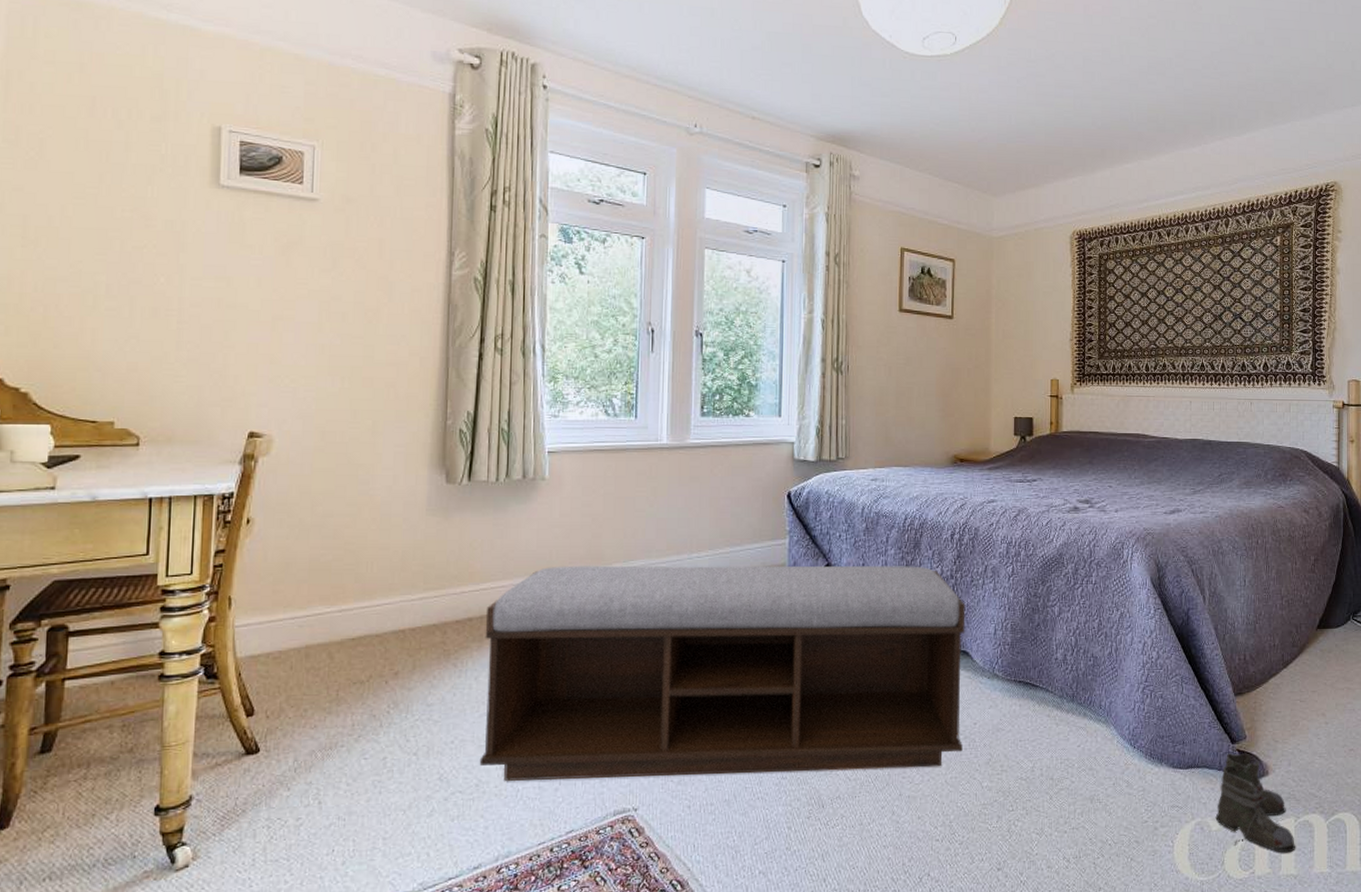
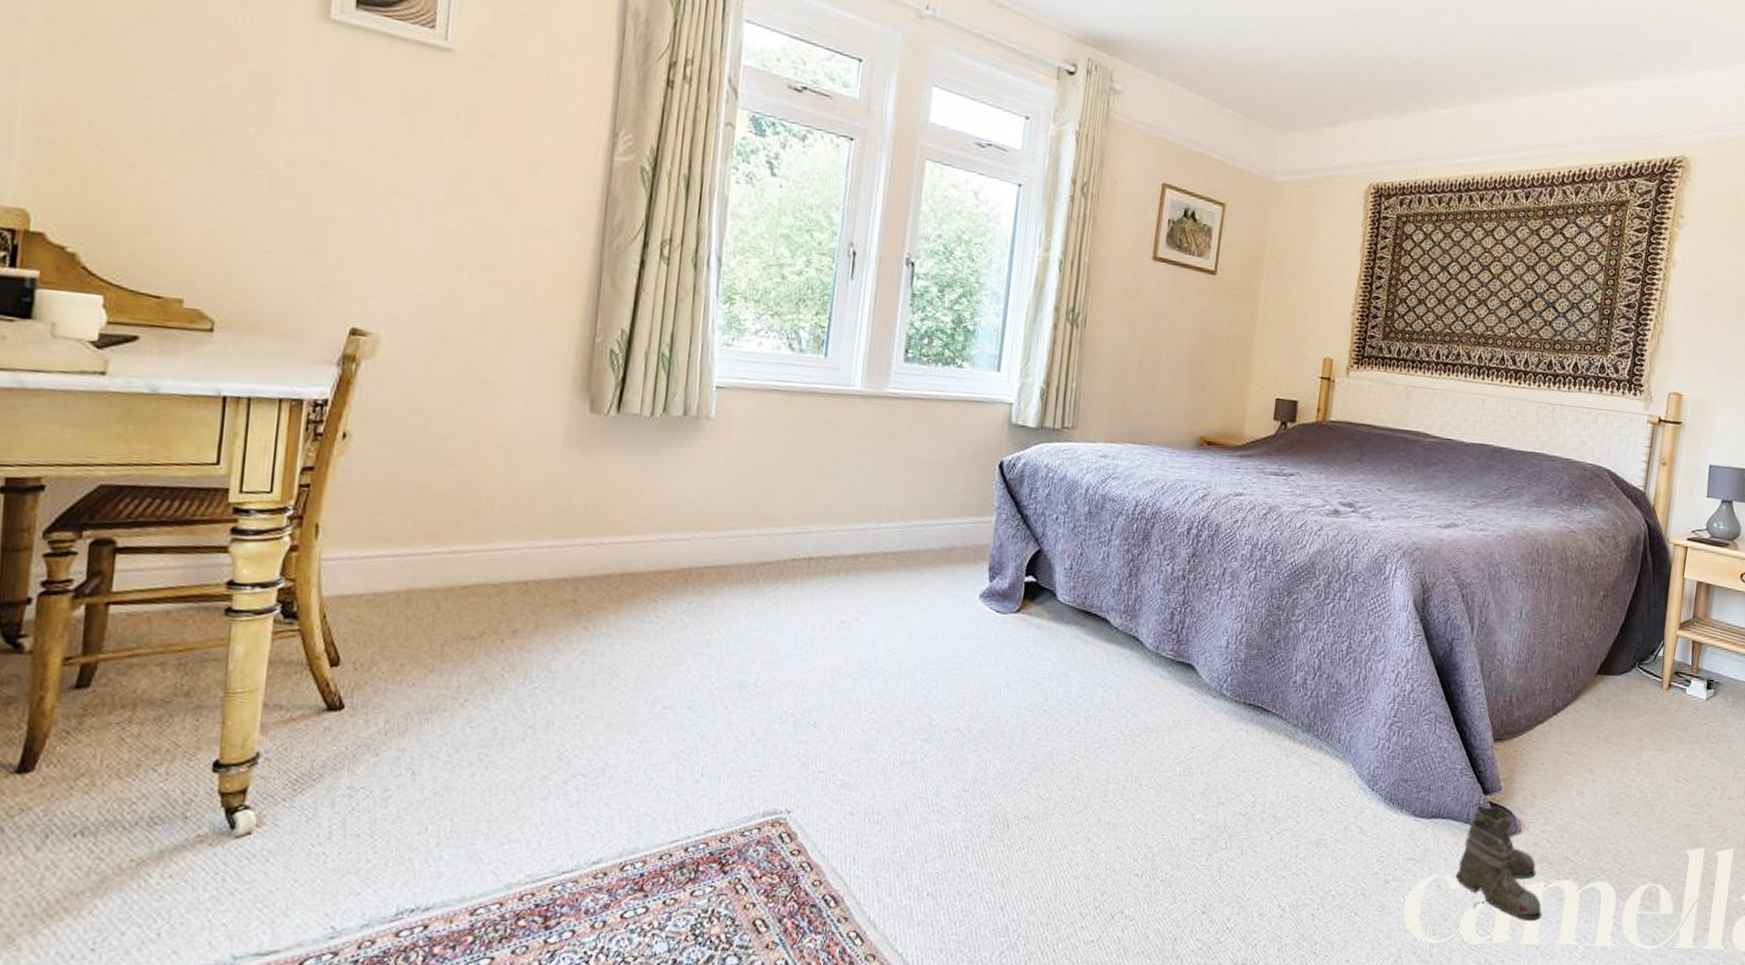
bench: present [479,565,966,781] -> none [607,523,1197,793]

